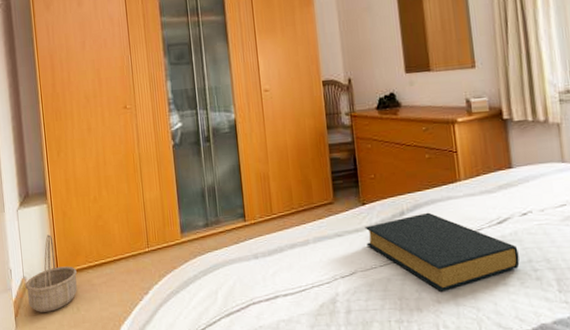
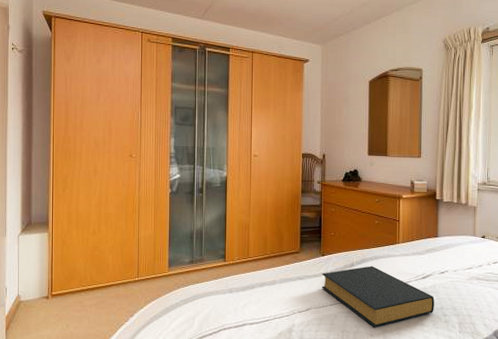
basket: present [25,234,77,312] -> none [19,259,70,327]

